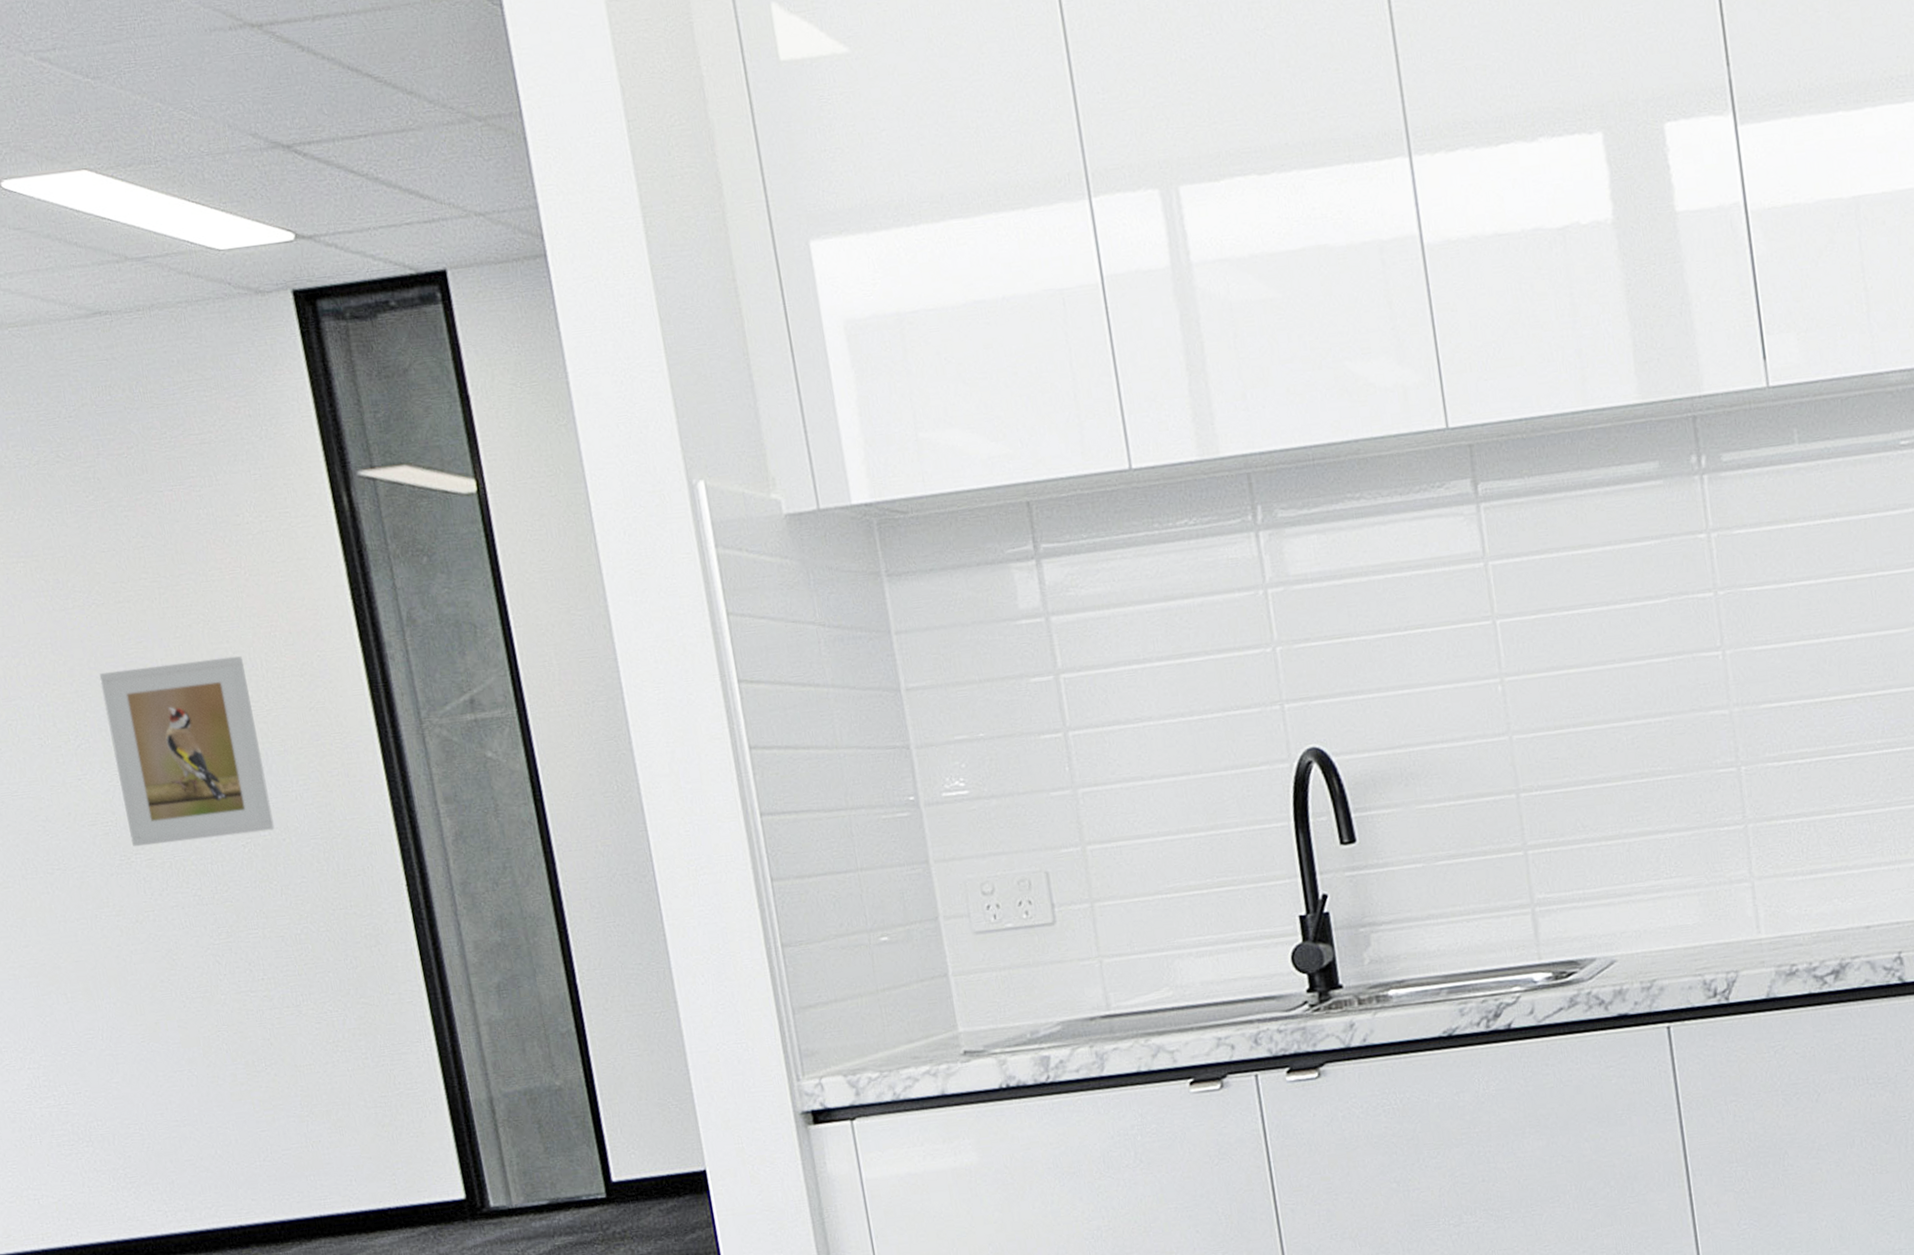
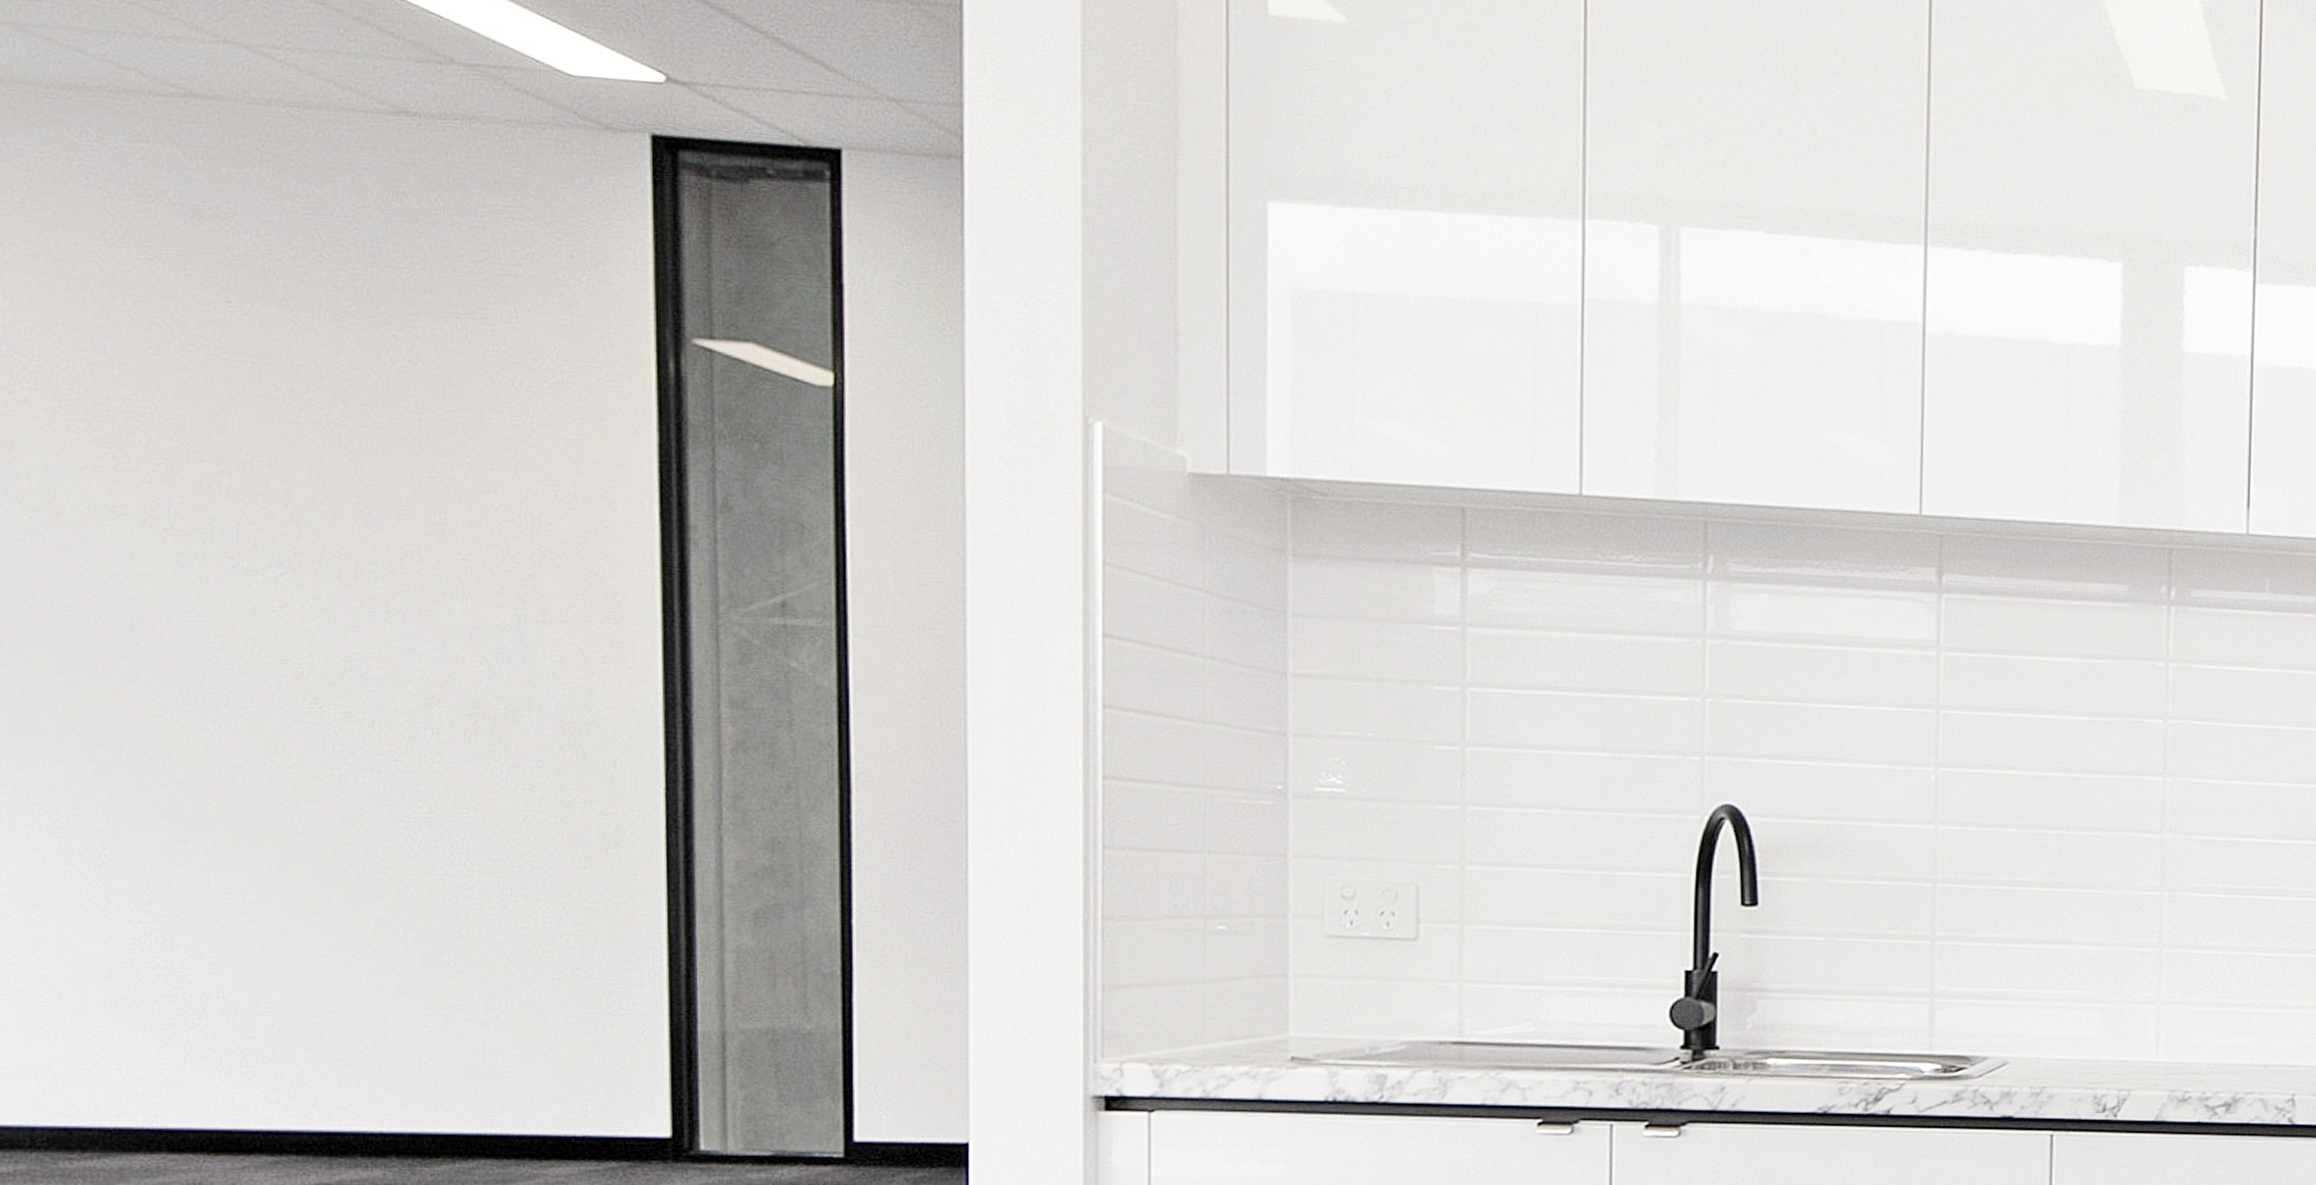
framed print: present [99,656,275,847] -> none [324,499,513,704]

